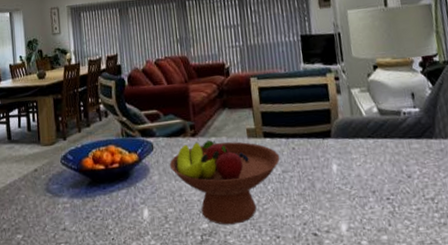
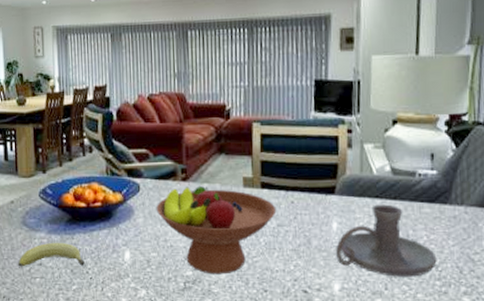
fruit: none [43,205,107,234] -> present [17,242,86,267]
candle holder: none [338,143,433,213] -> present [336,204,437,277]

